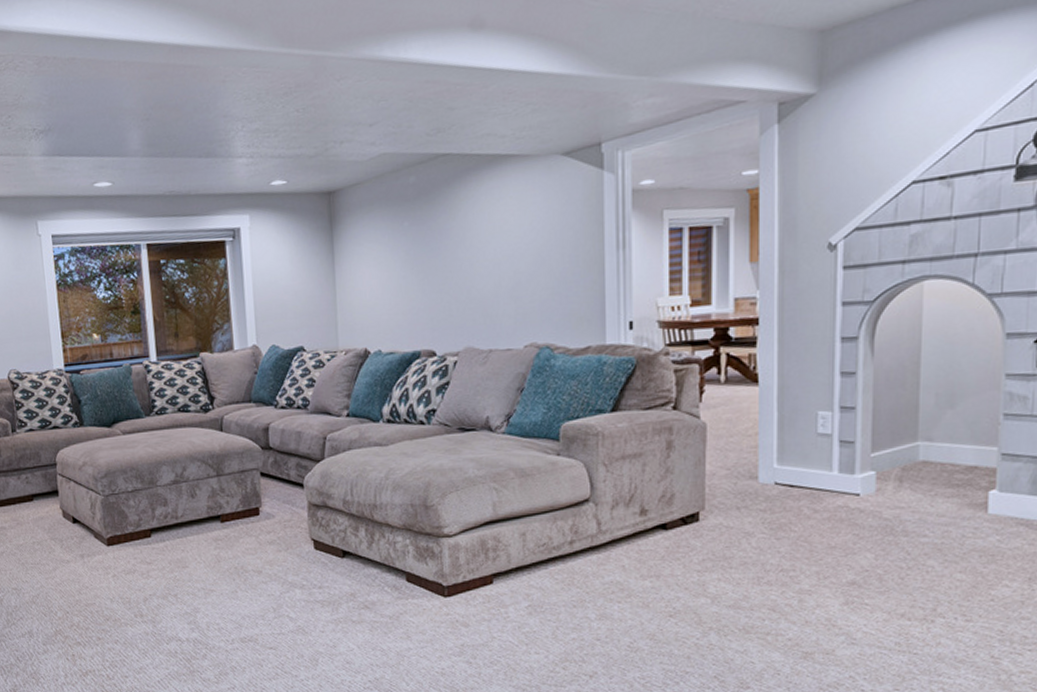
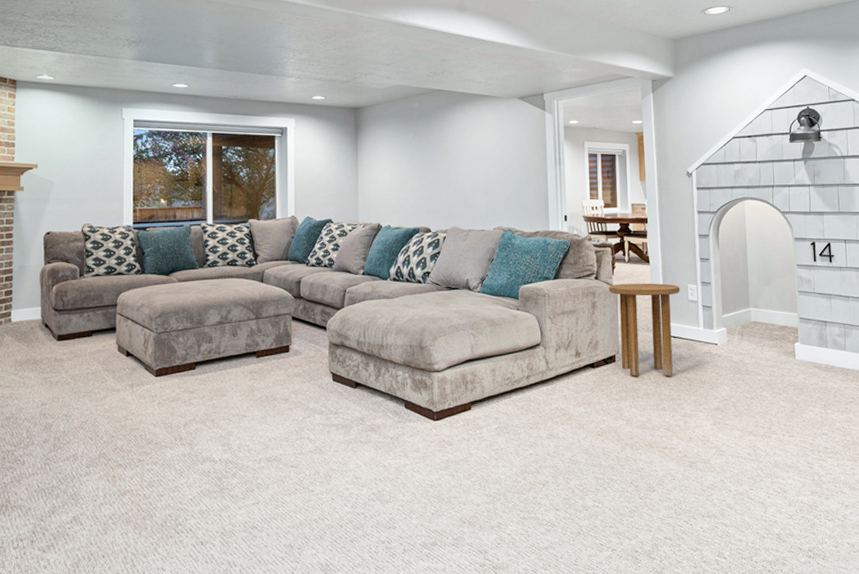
side table: none [692,411,805,540] -> present [608,283,680,377]

